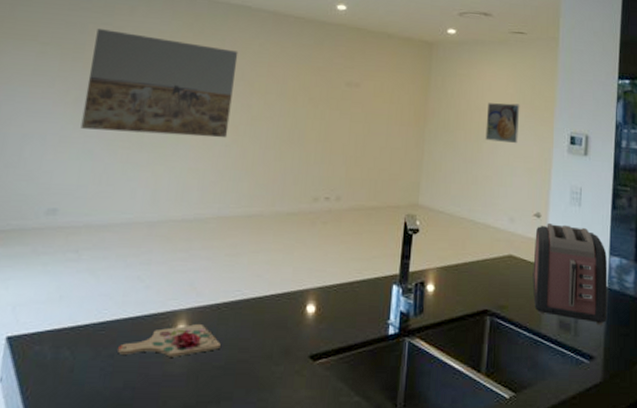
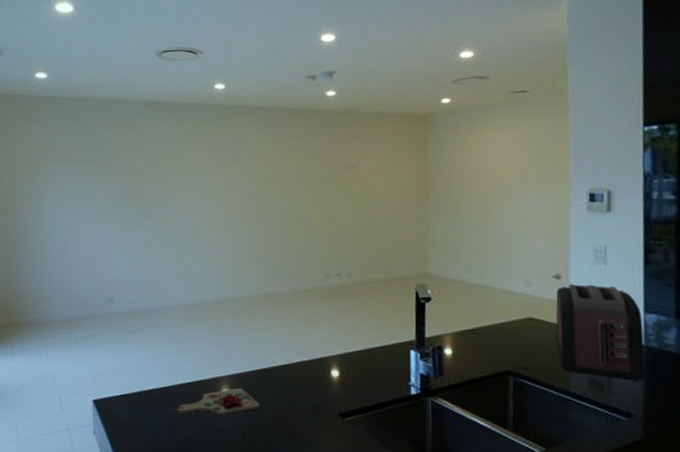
wall art: present [80,29,238,138] -> none [120,144,241,231]
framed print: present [485,103,520,144] -> none [491,166,529,207]

